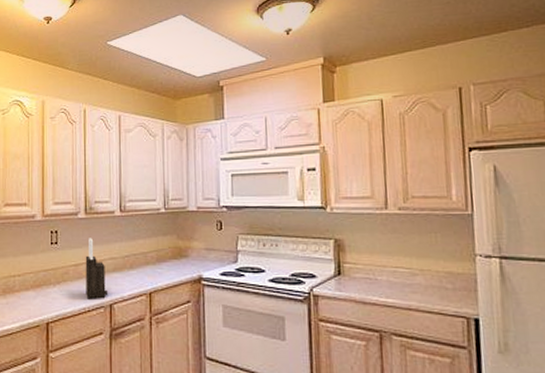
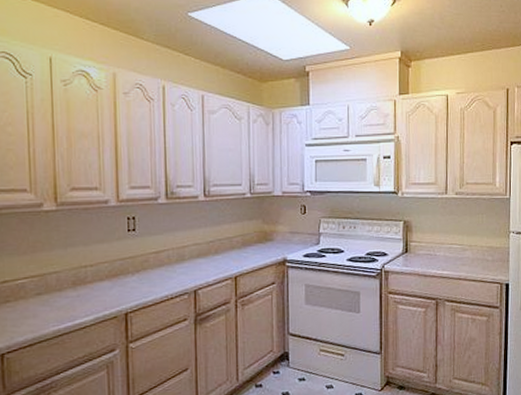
knife block: present [85,238,109,299] -> none [167,224,193,287]

